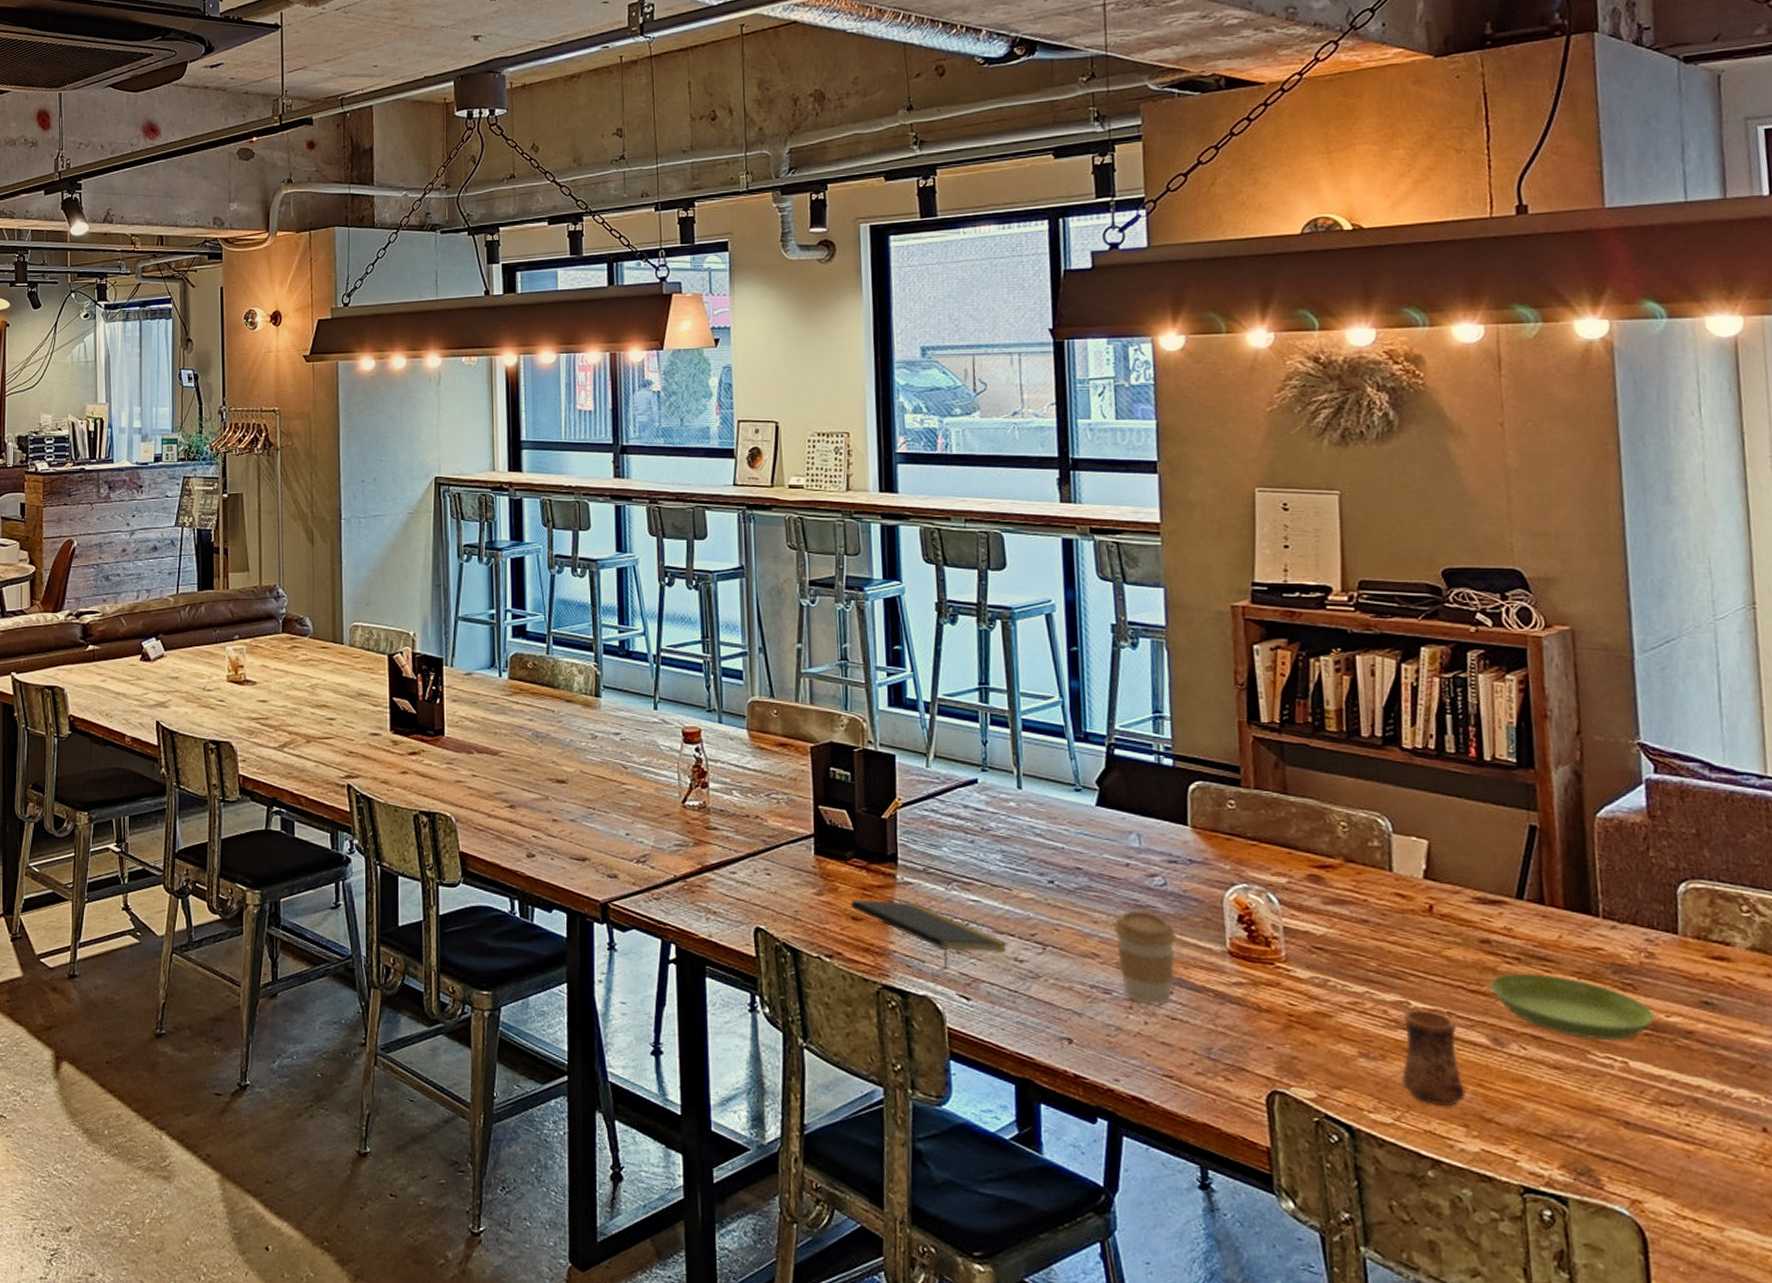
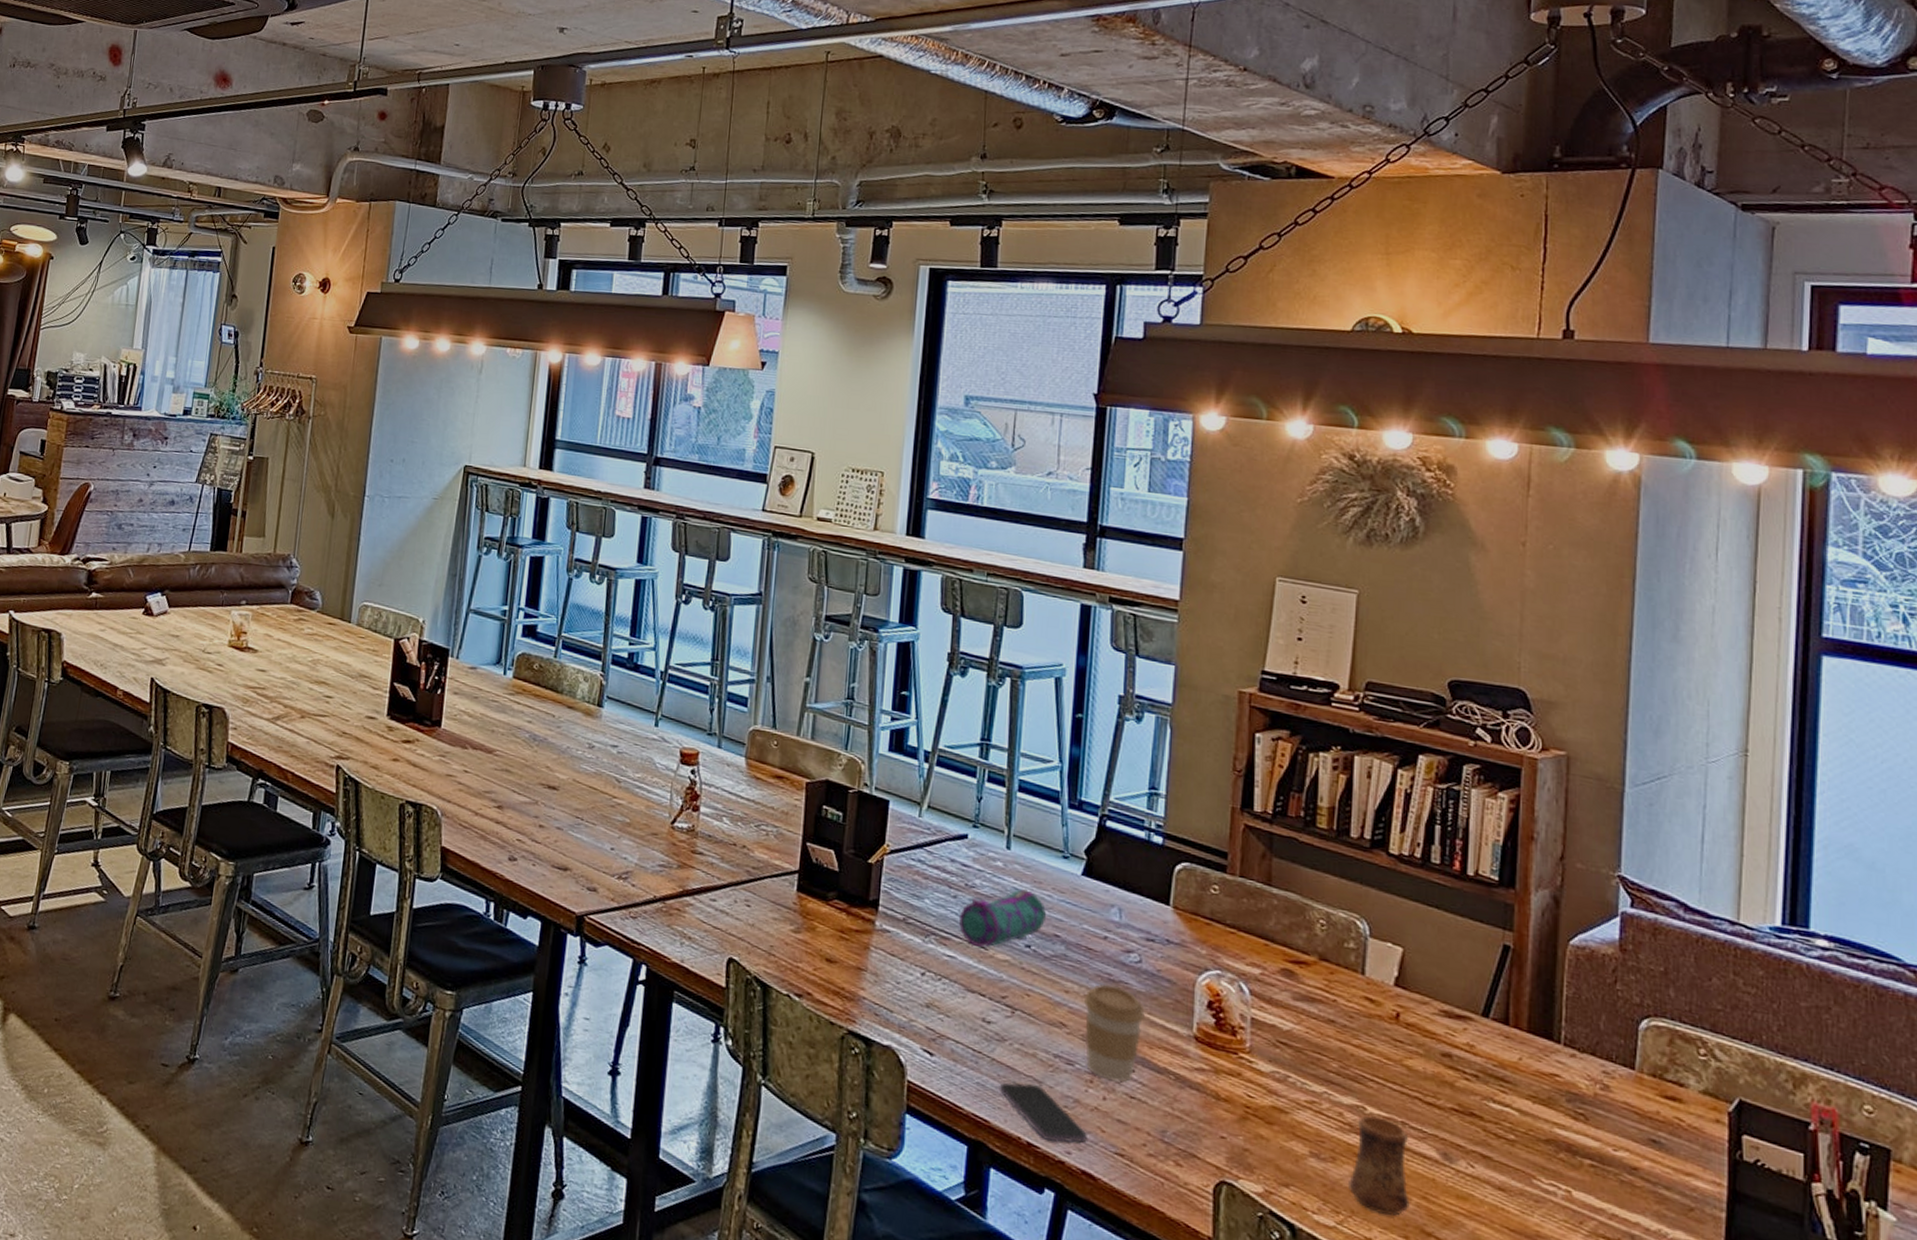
notepad: present [850,900,1009,969] -> none [826,941,978,1021]
pencil case: none [979,825,1065,889] -> present [959,888,1046,948]
smartphone: none [1039,1017,1134,1072] -> present [999,1082,1087,1143]
saucer: present [1489,972,1656,1041] -> none [1446,1089,1603,1169]

